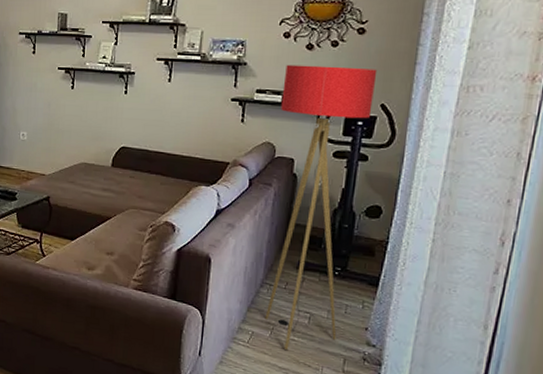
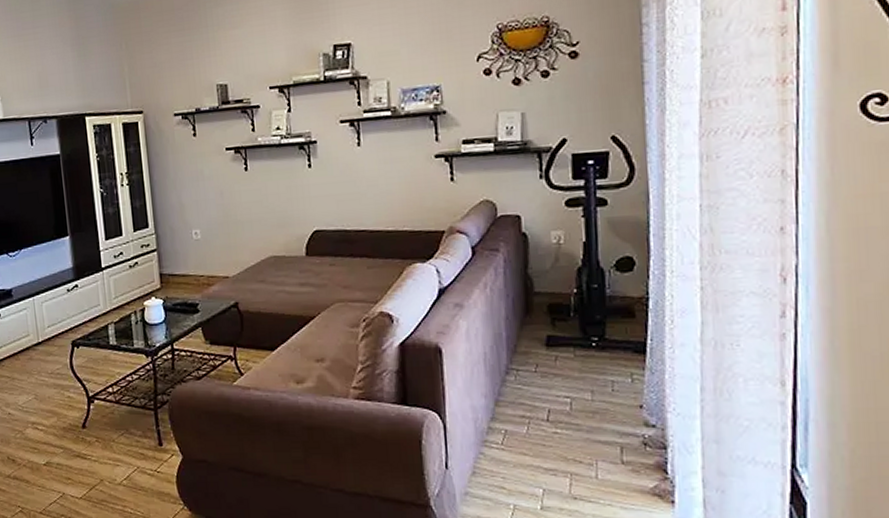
floor lamp: present [265,64,378,350] -> none [492,96,607,446]

